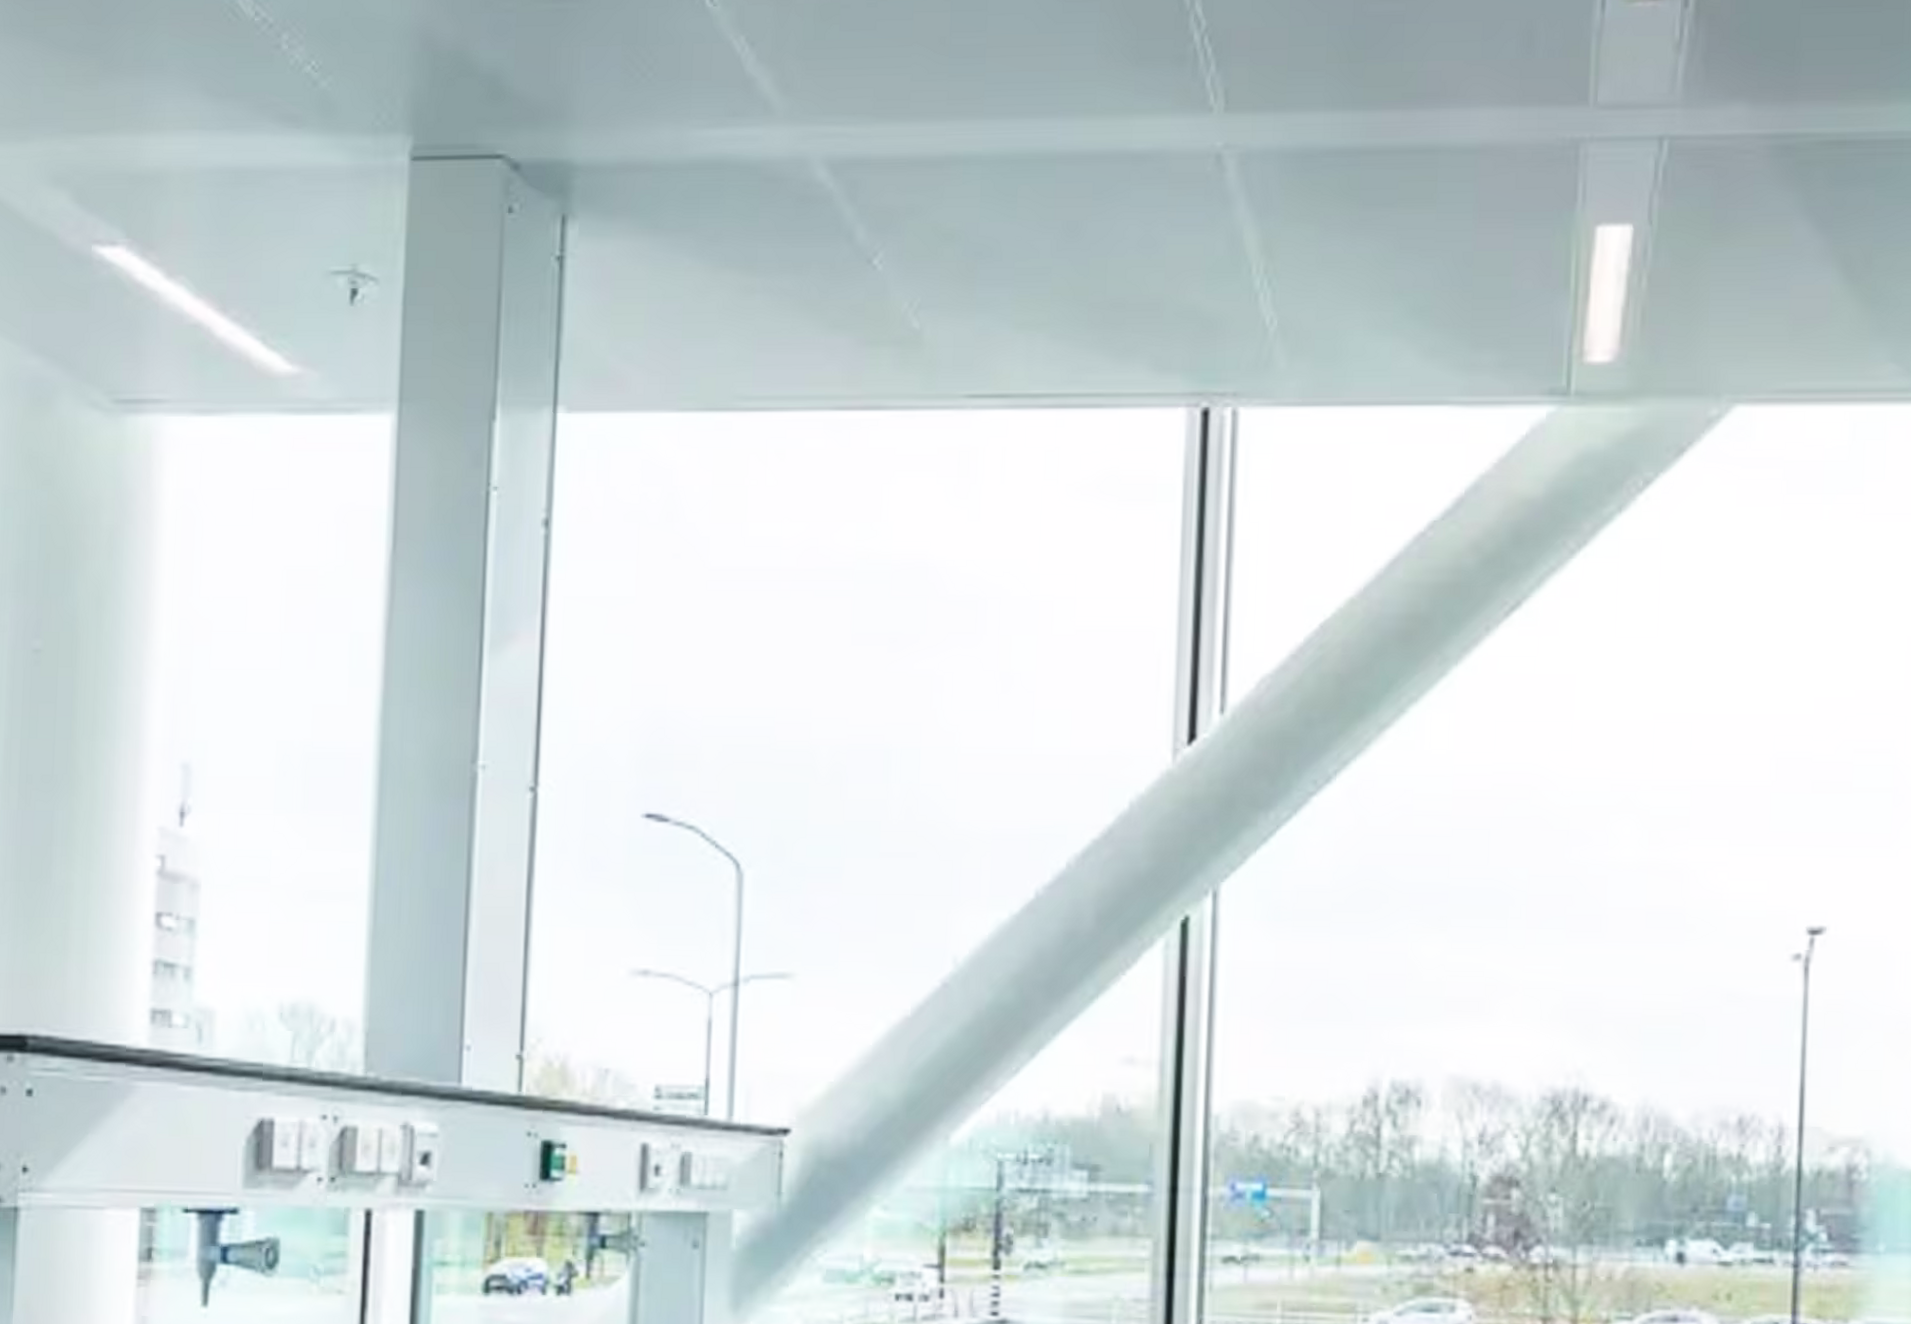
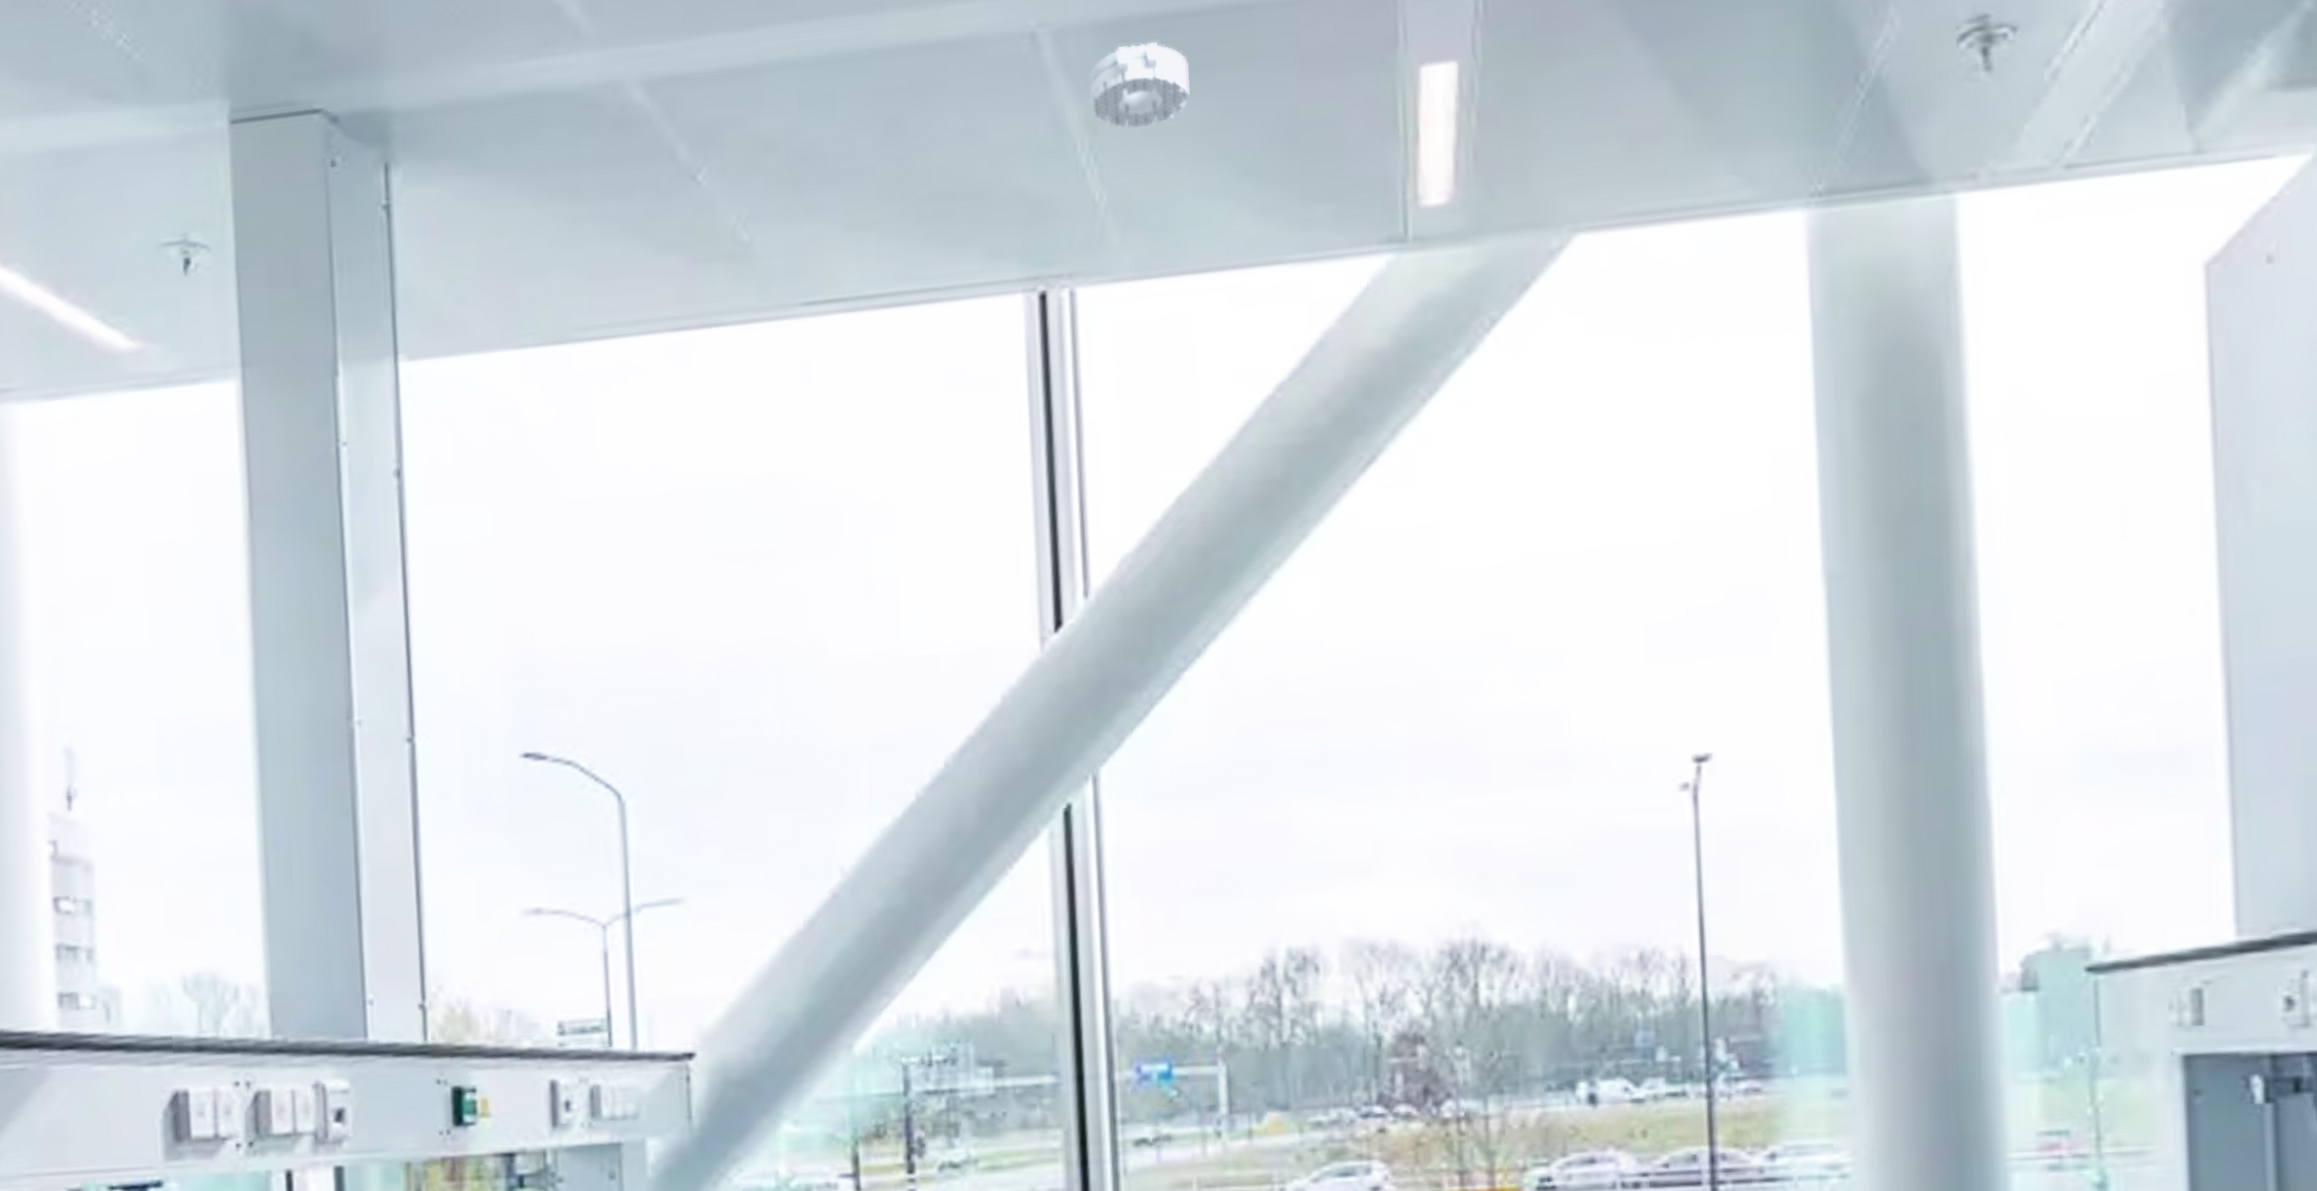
smoke detector: none [1269,174,1369,258] -> present [1089,42,1190,128]

